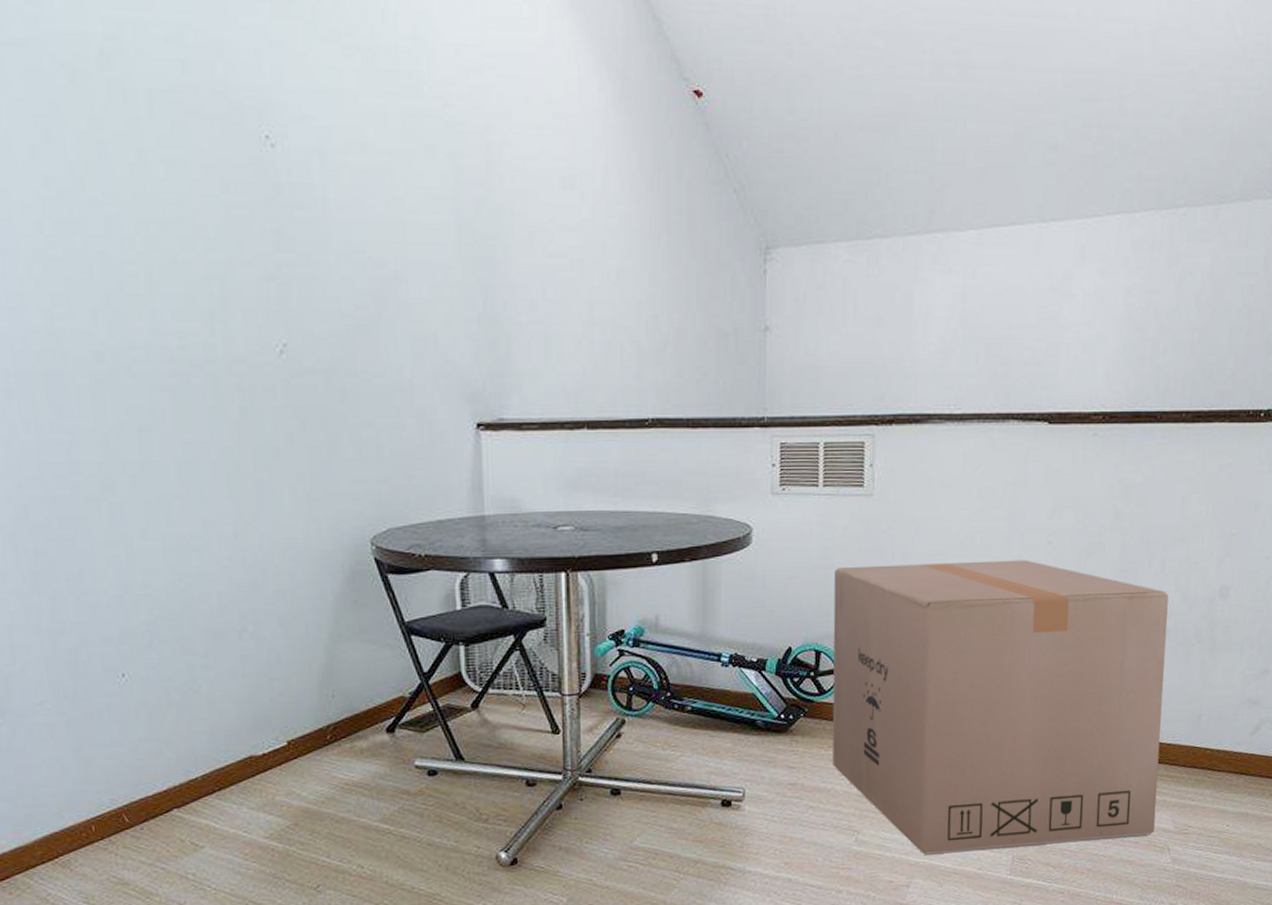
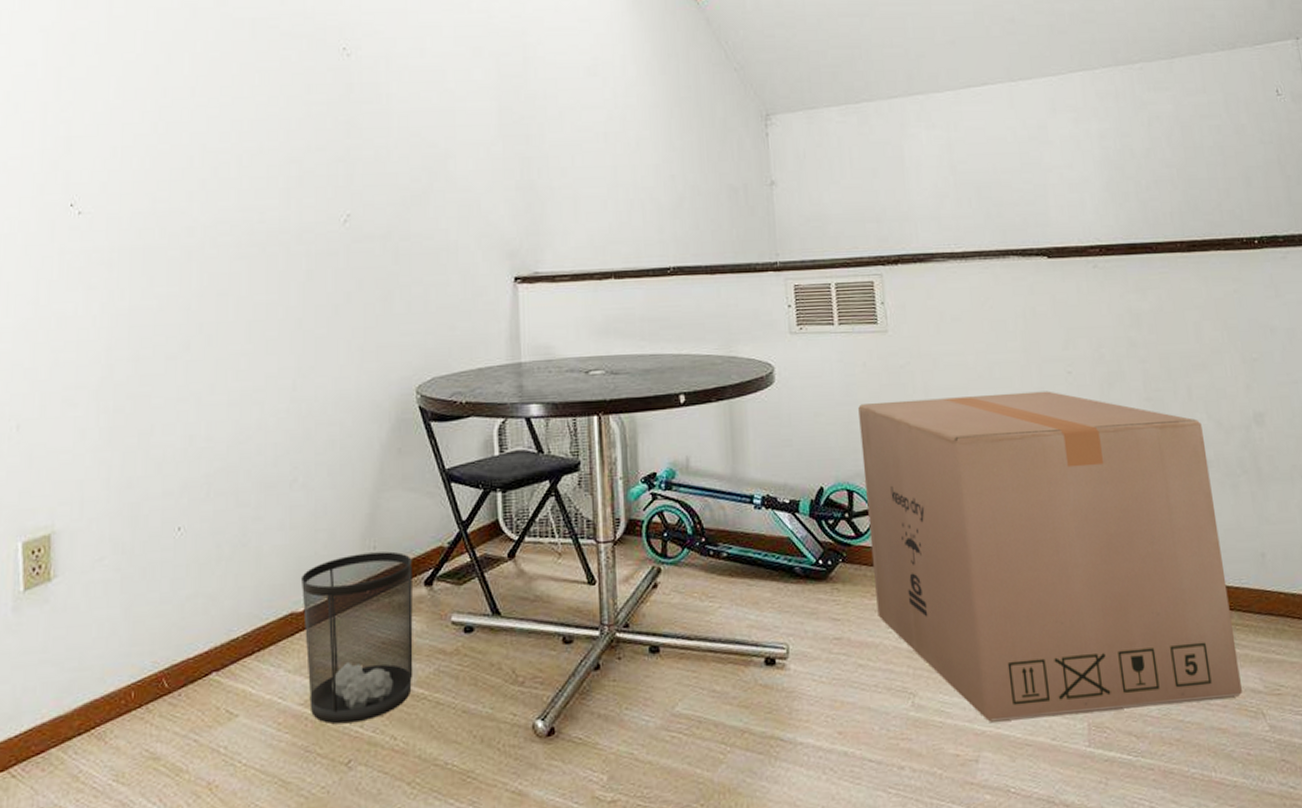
waste bin: none [257,700,378,855] -> present [300,551,413,725]

